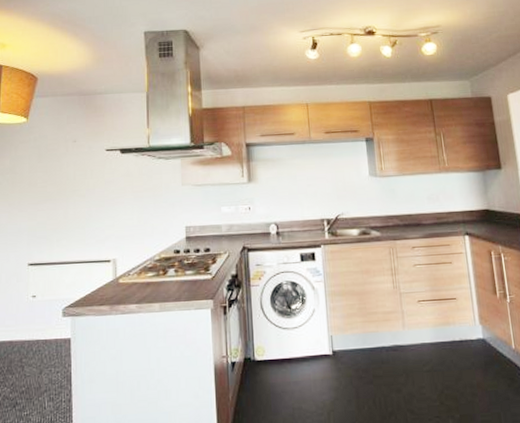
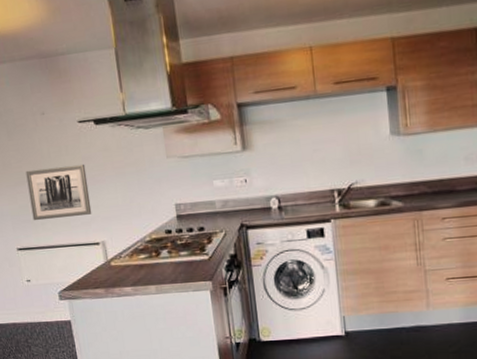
wall art: none [49,187,107,238] -> present [25,164,92,221]

